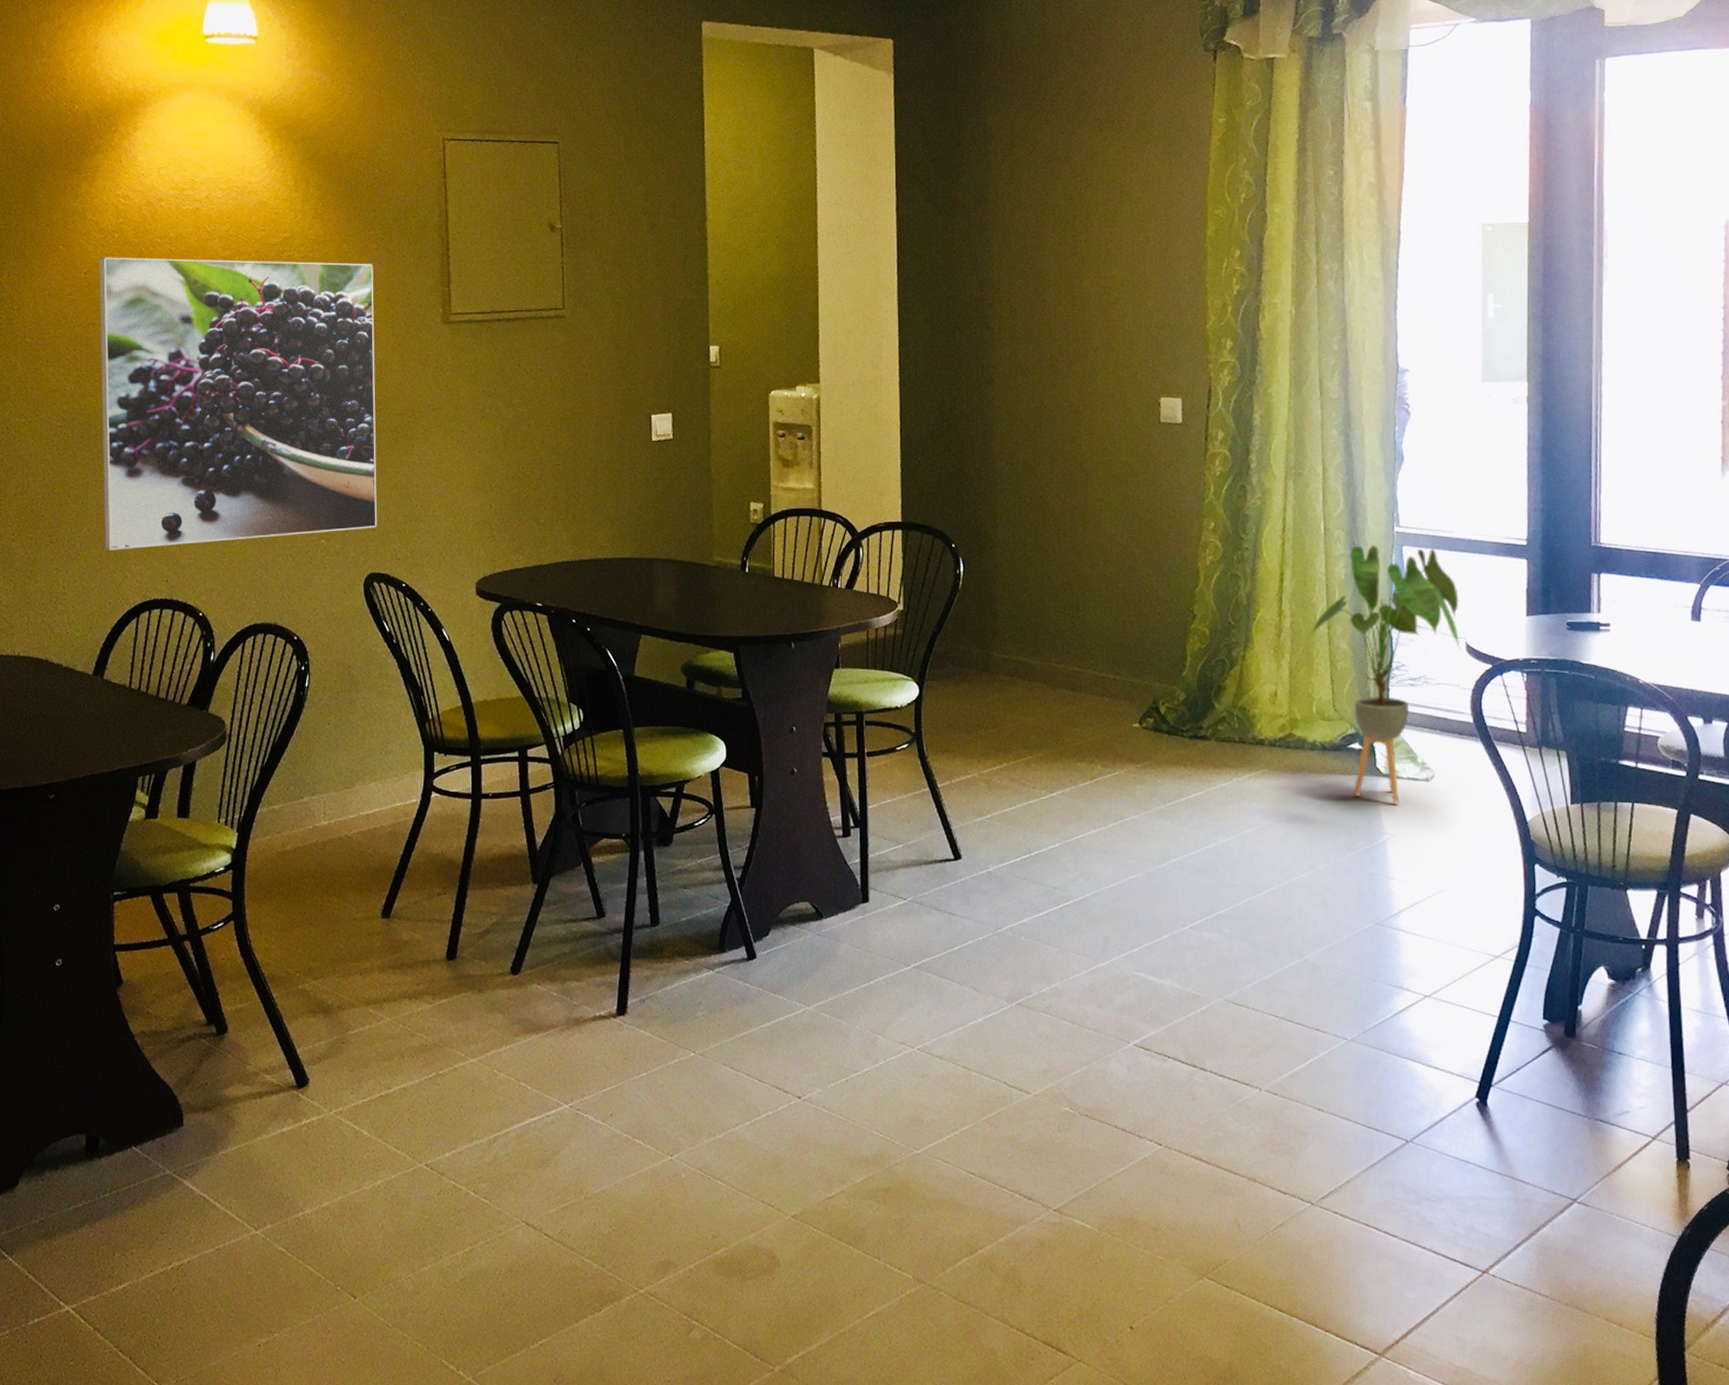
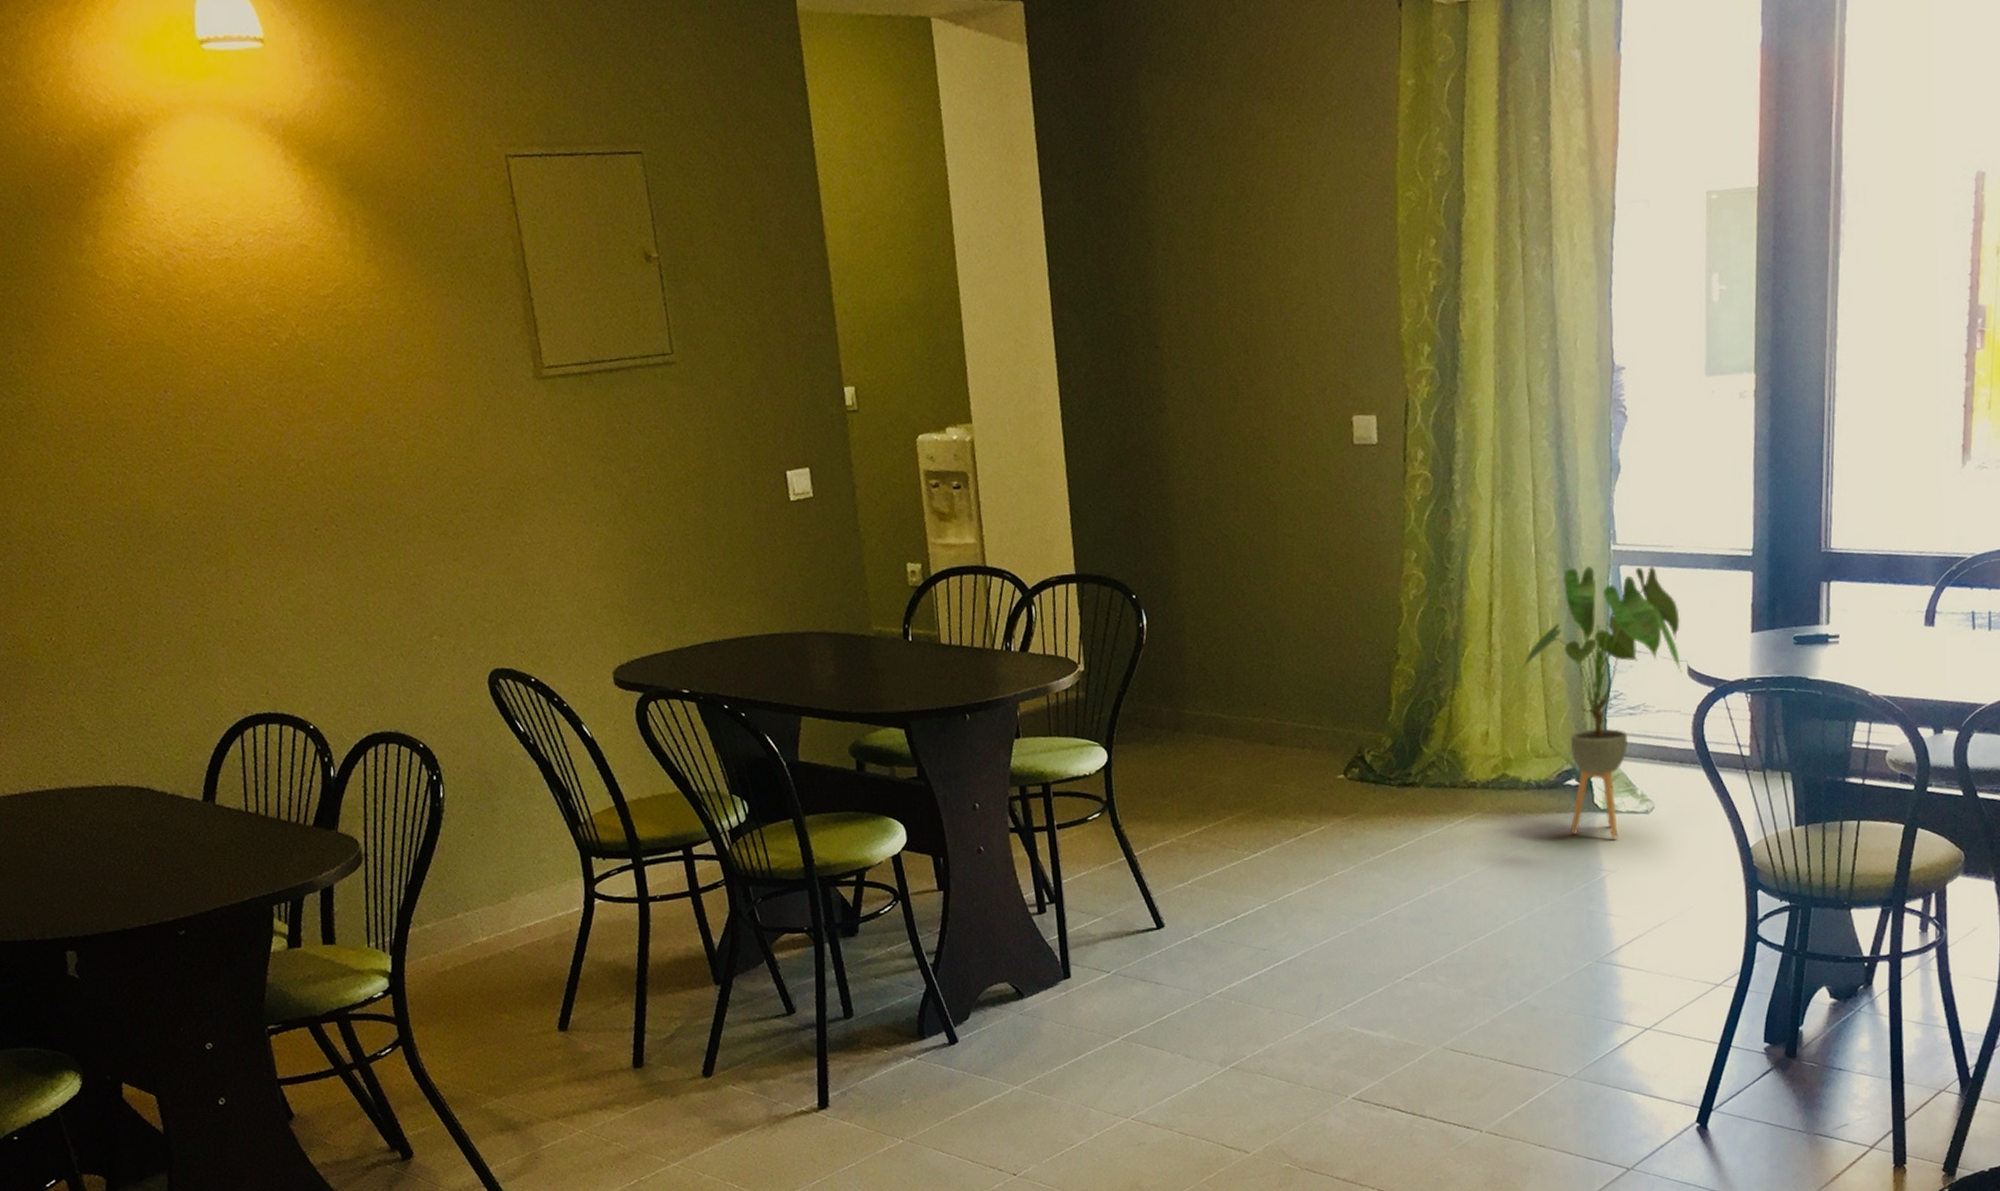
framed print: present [98,257,378,550] -> none [121,313,494,664]

